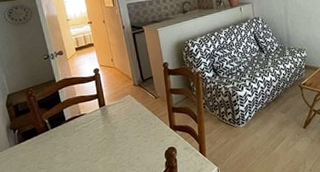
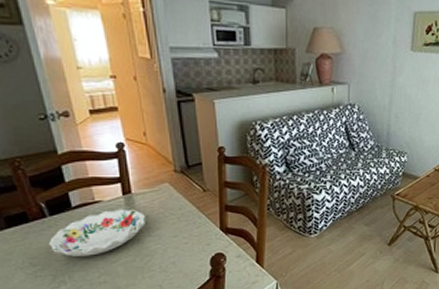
decorative bowl: none [50,117,116,160] -> present [48,208,145,257]

